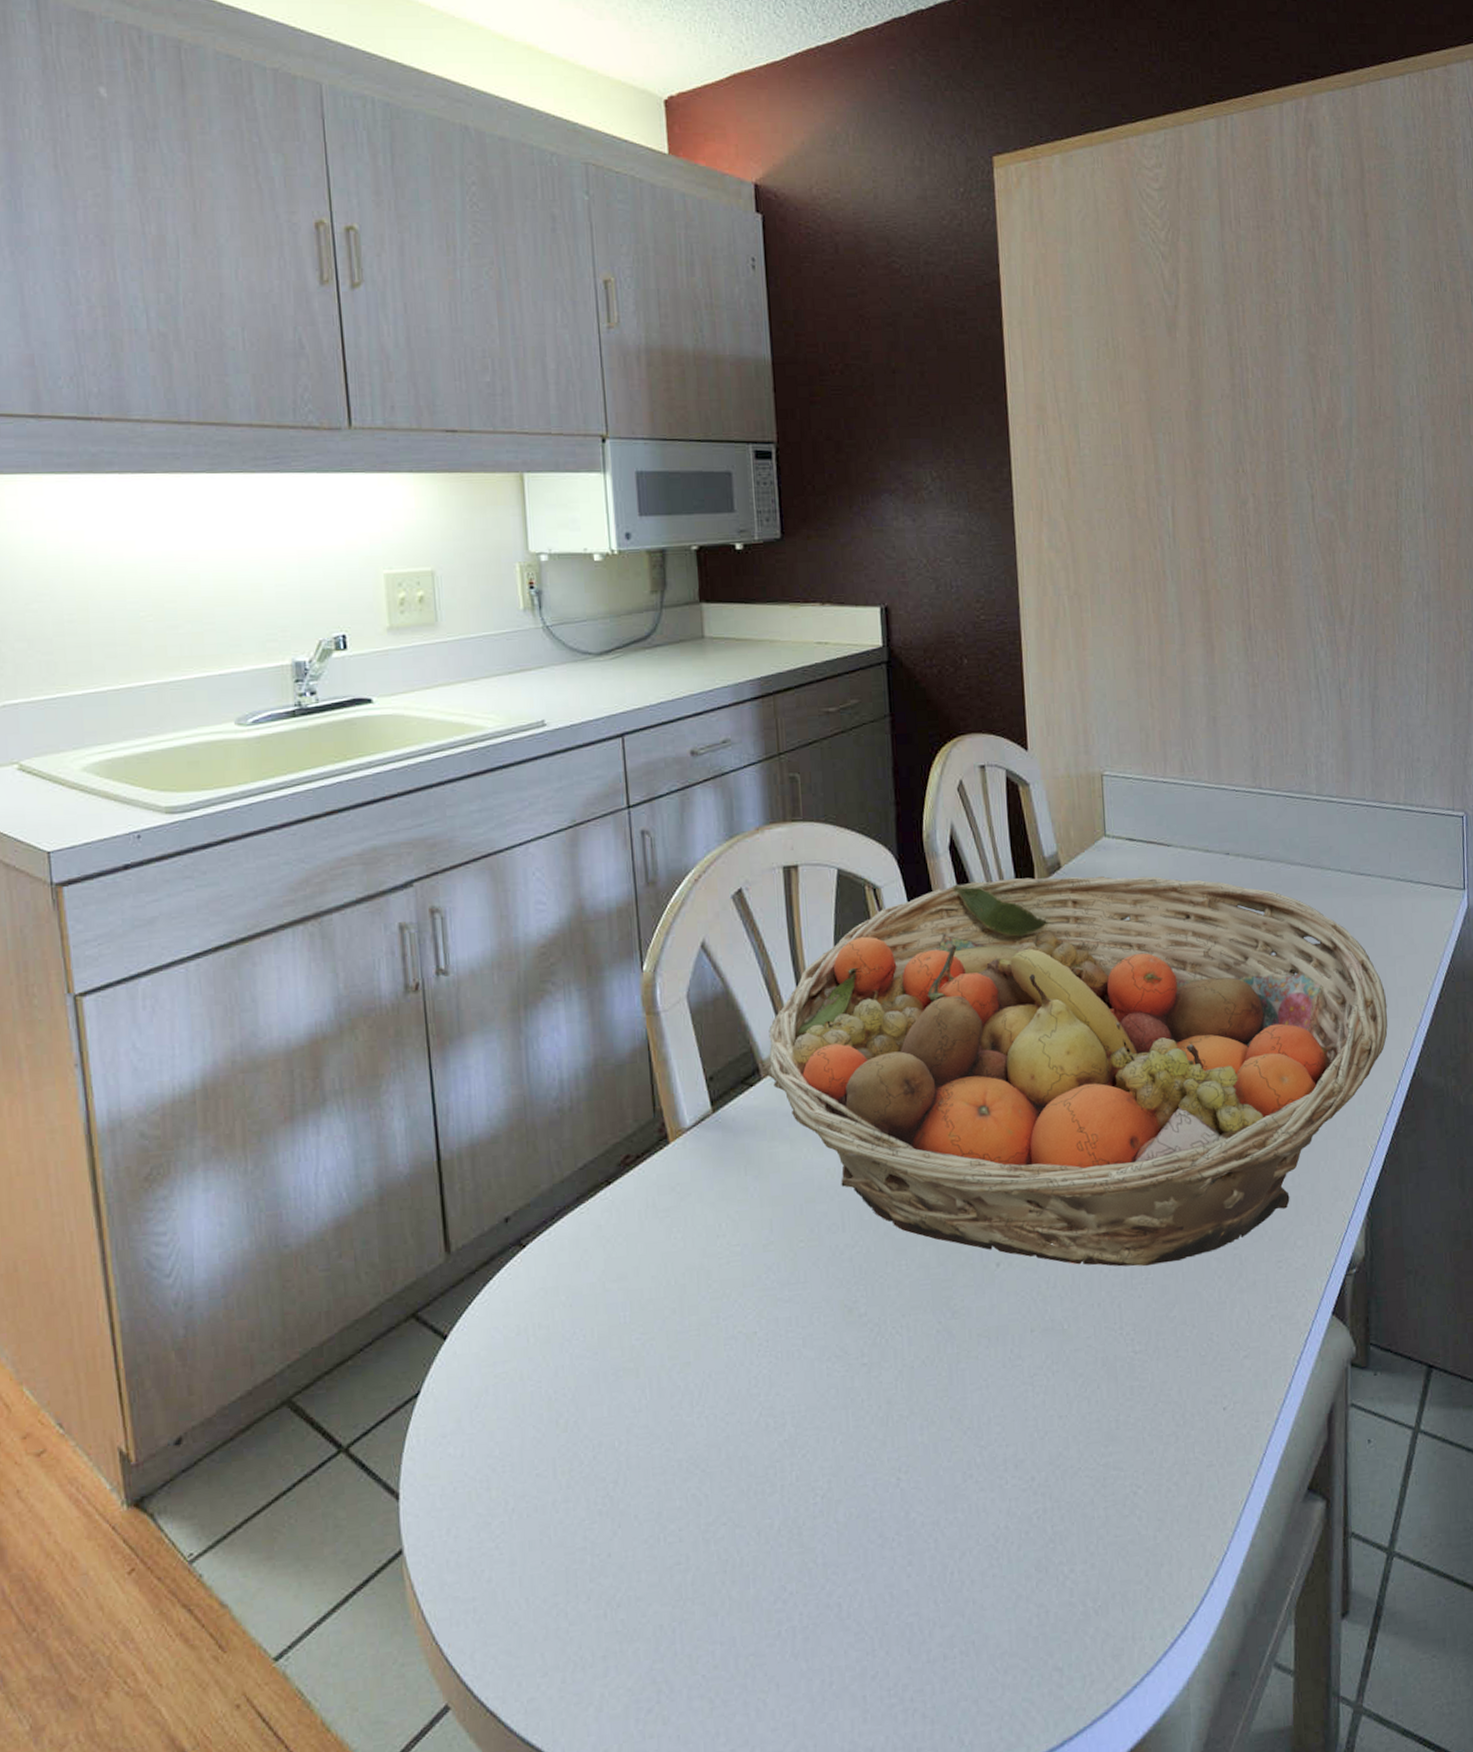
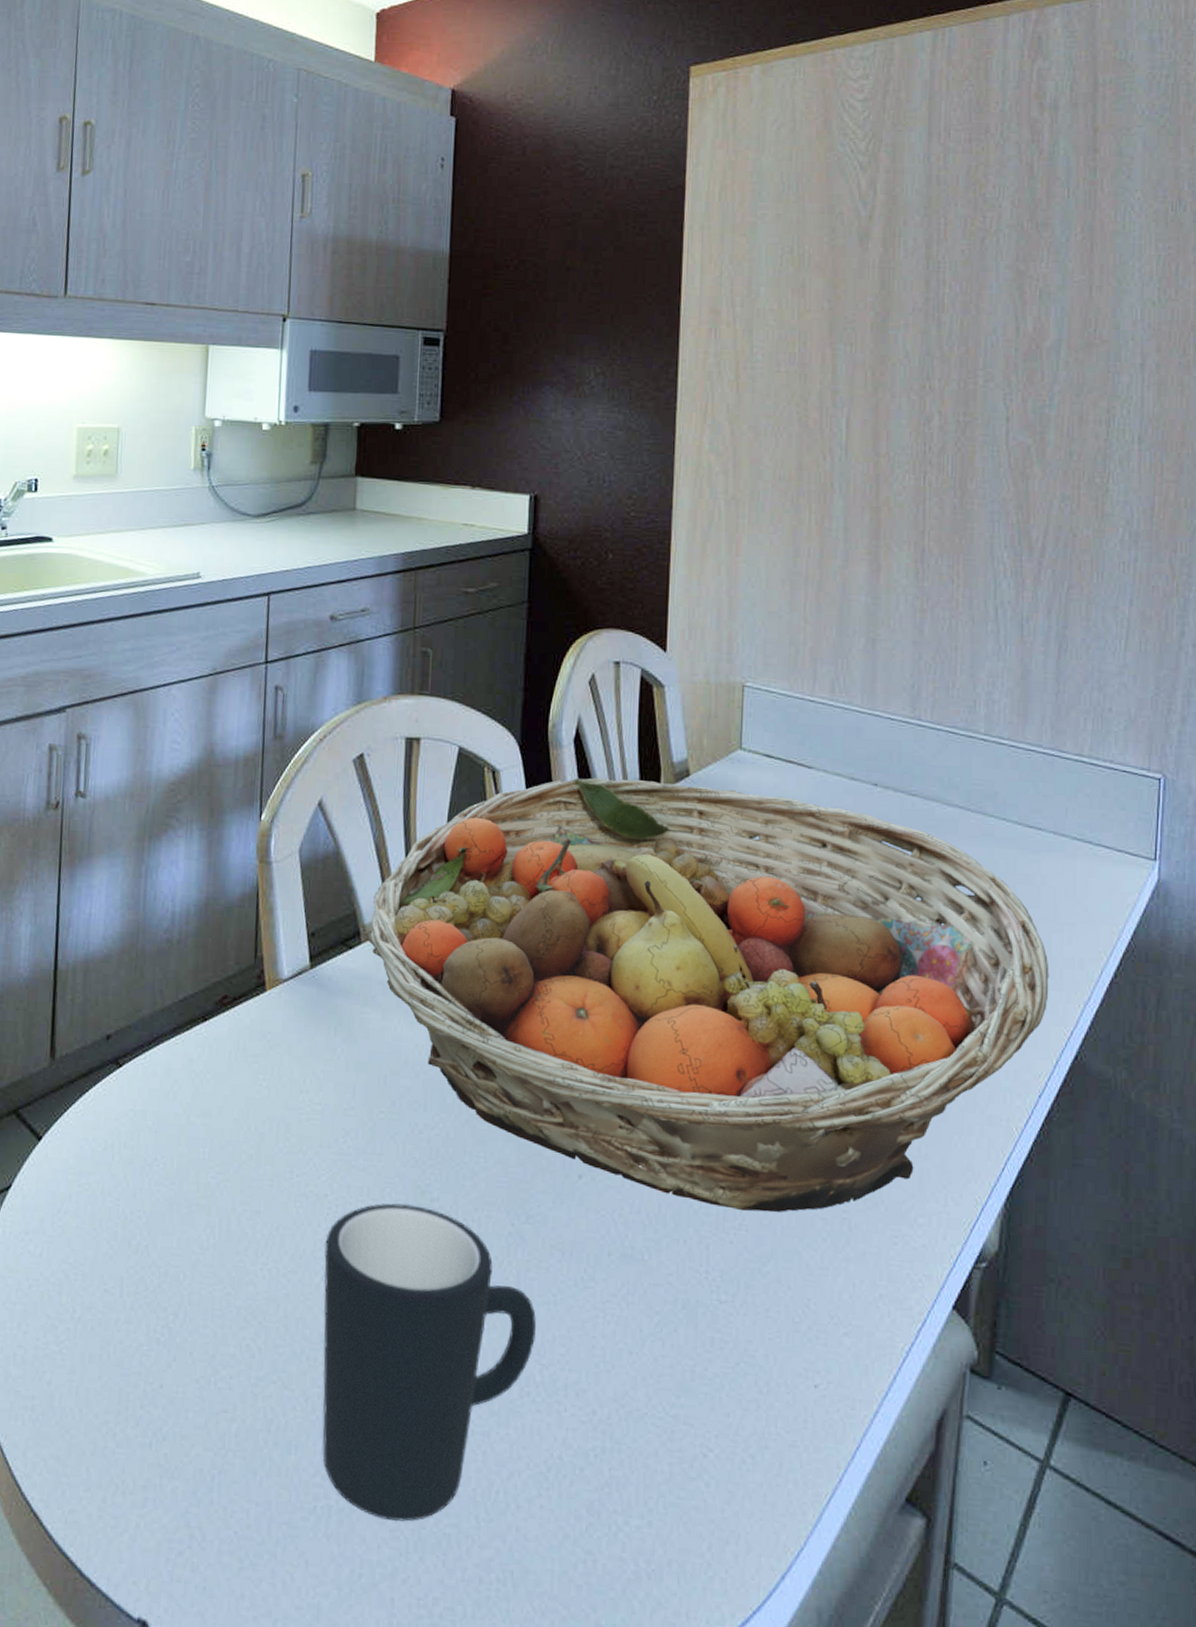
mug: none [759,1324,972,1626] -> present [323,1203,536,1522]

